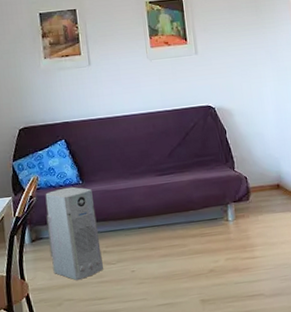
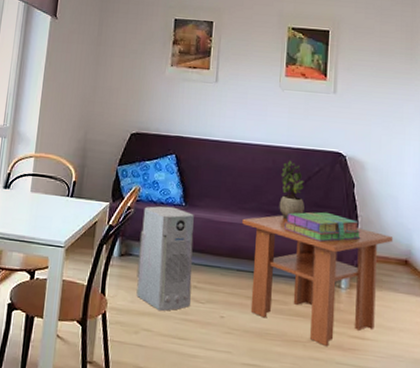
coffee table: none [135,166,265,273] -> present [242,215,394,347]
potted plant: none [162,121,188,174] -> present [279,160,304,219]
stack of books: none [172,159,238,186] -> present [283,212,361,242]

